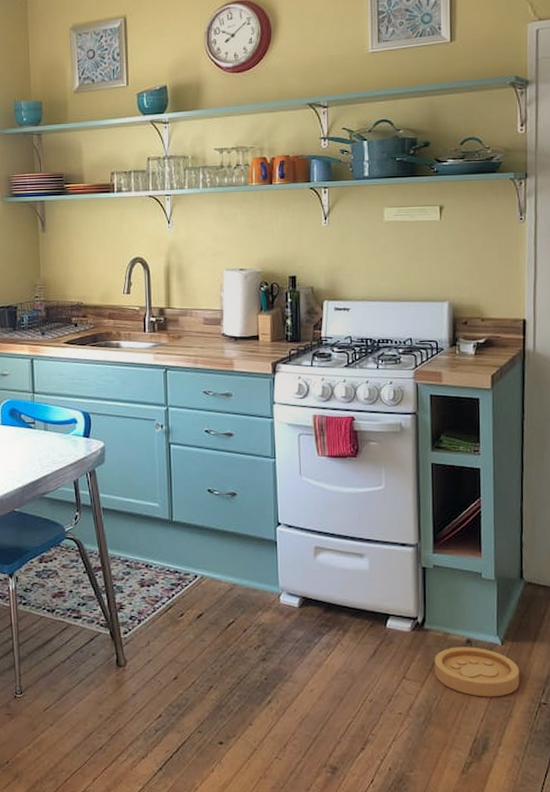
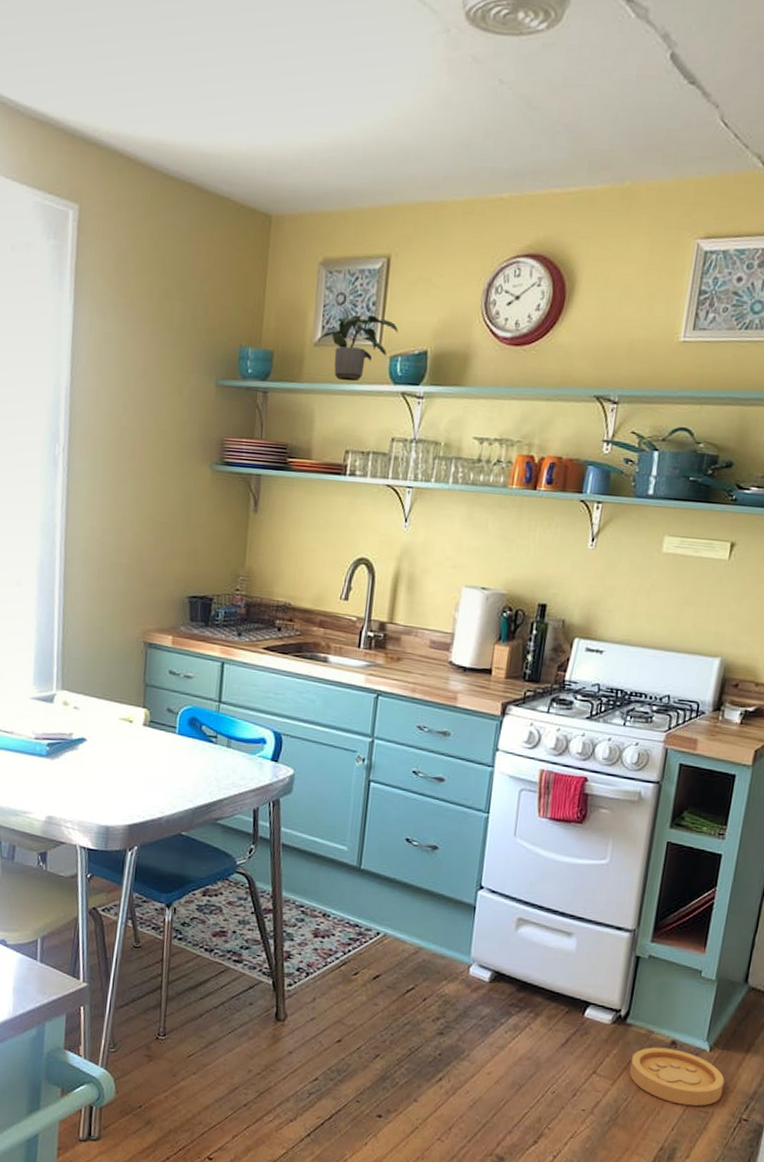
potted plant: none [77,63,141,118] -> present [319,314,399,382]

